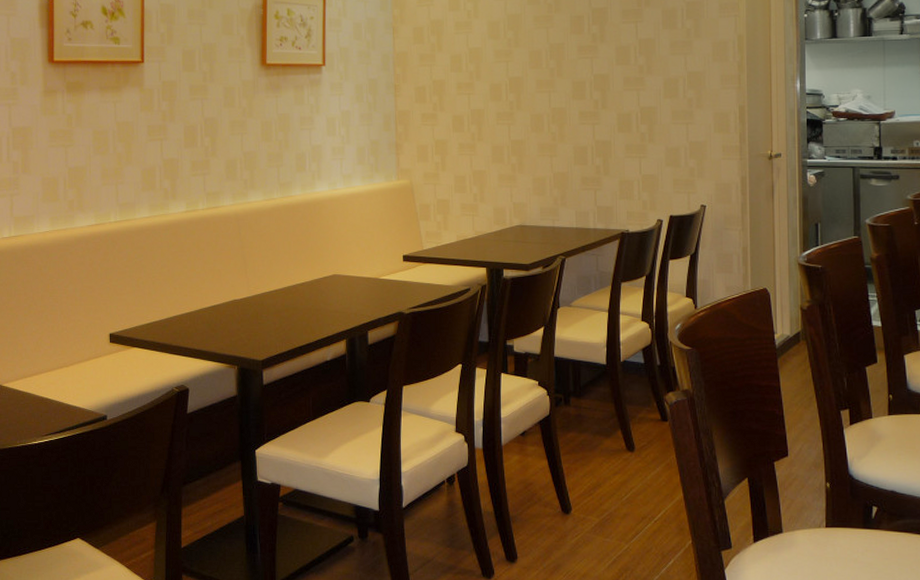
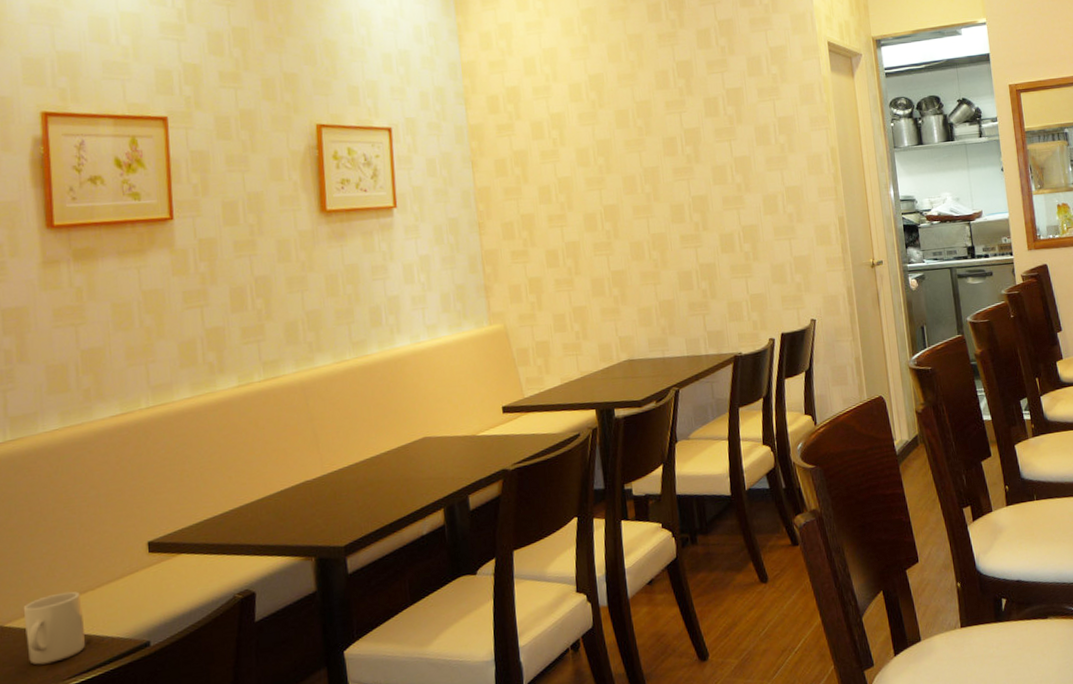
cup: none [16,365,60,421] -> present [23,591,86,666]

